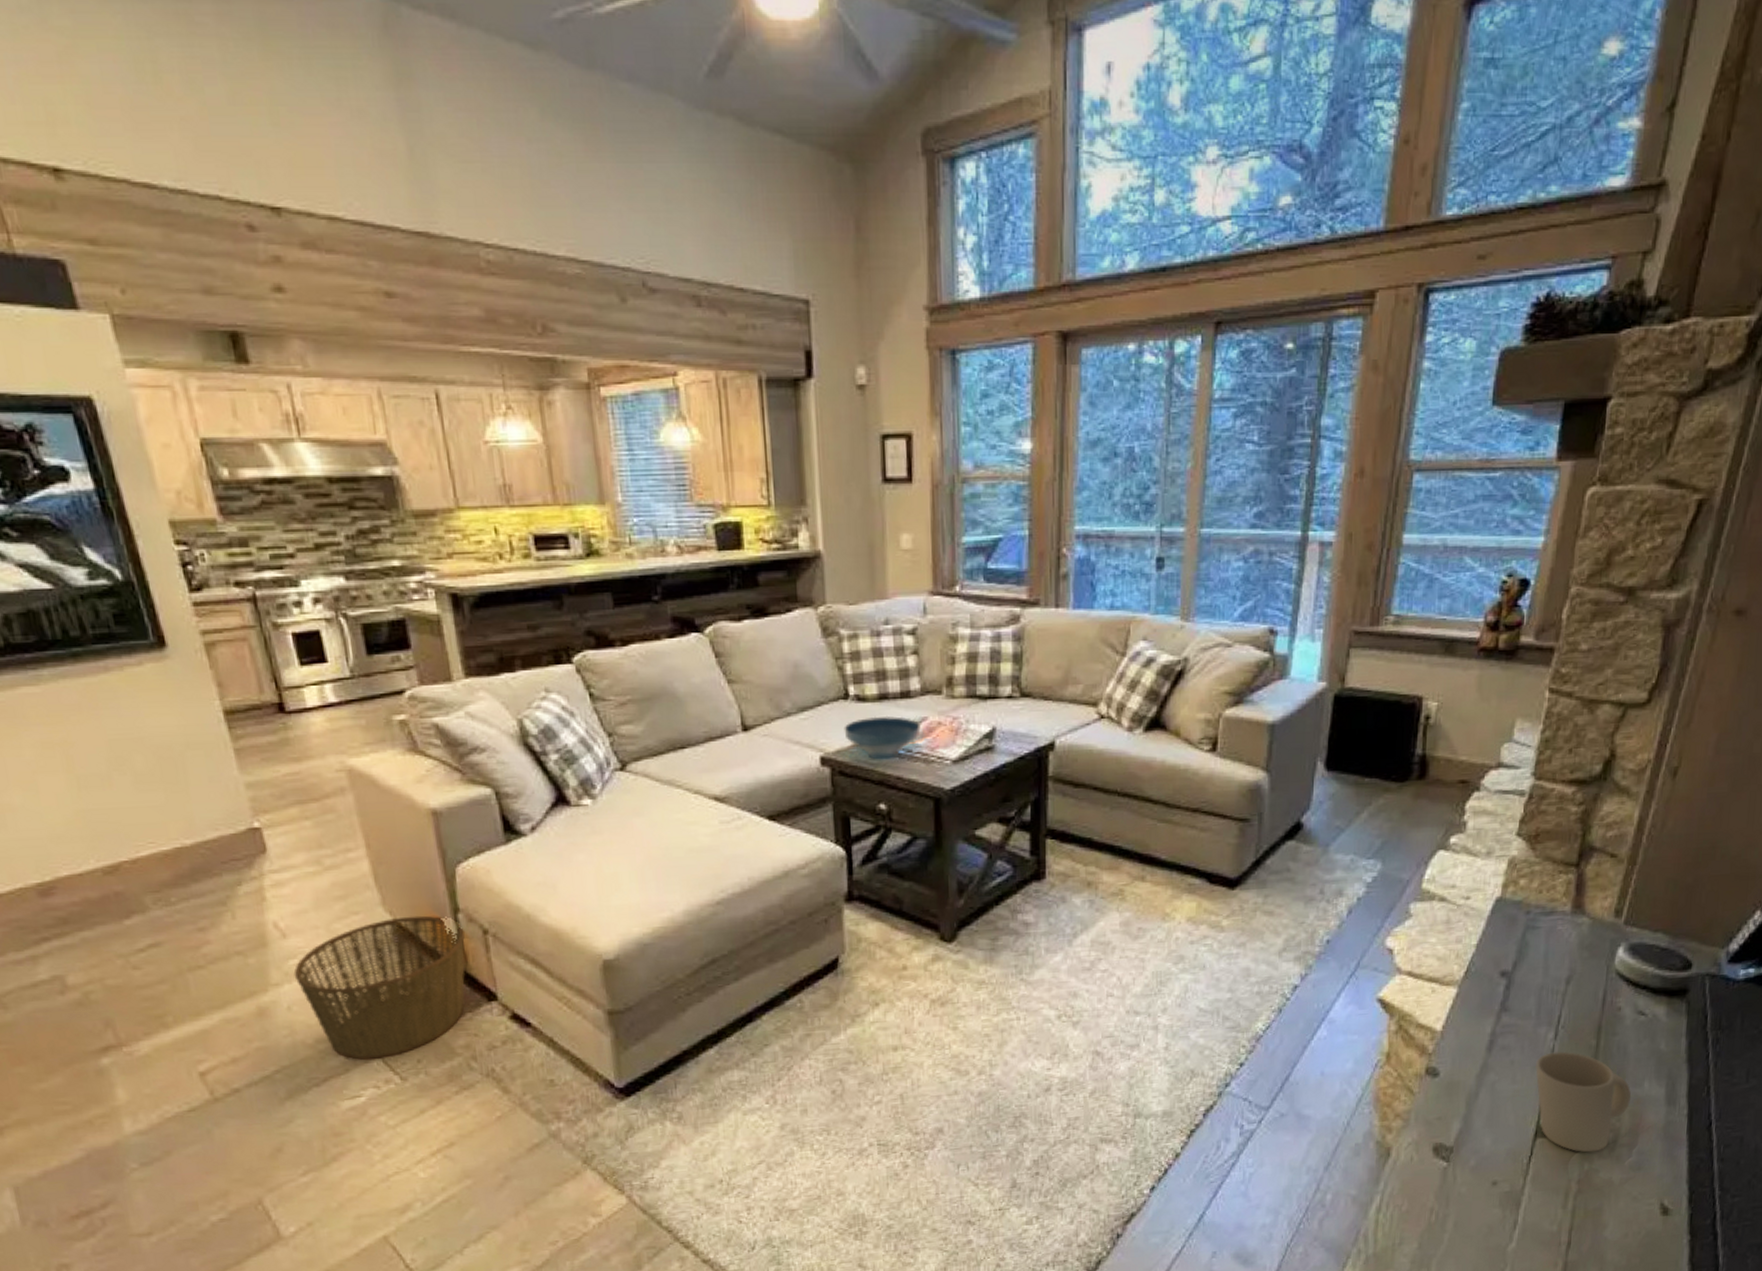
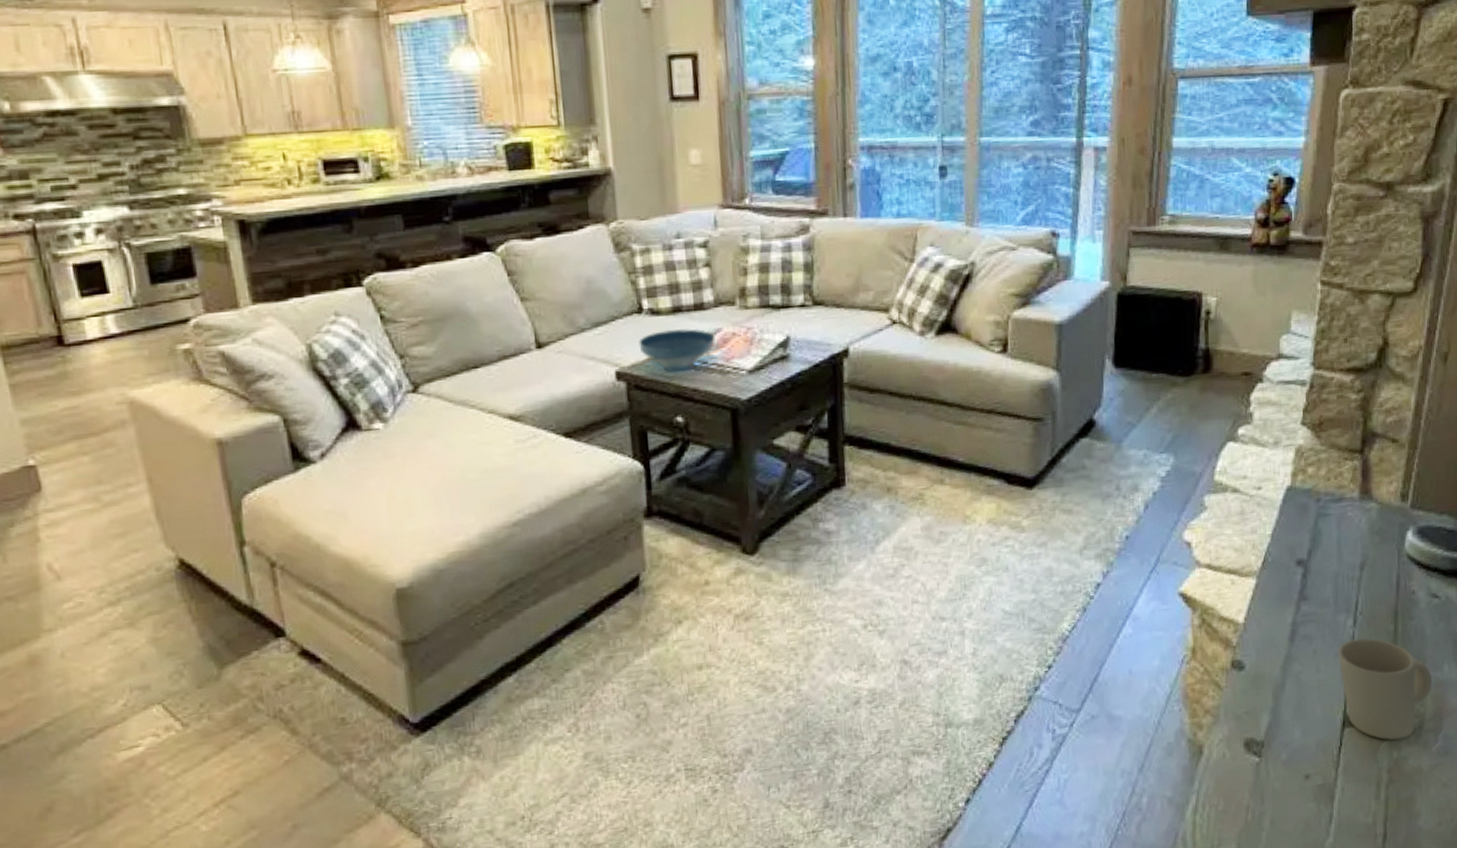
basket: present [293,915,465,1060] -> none [68,550,252,707]

